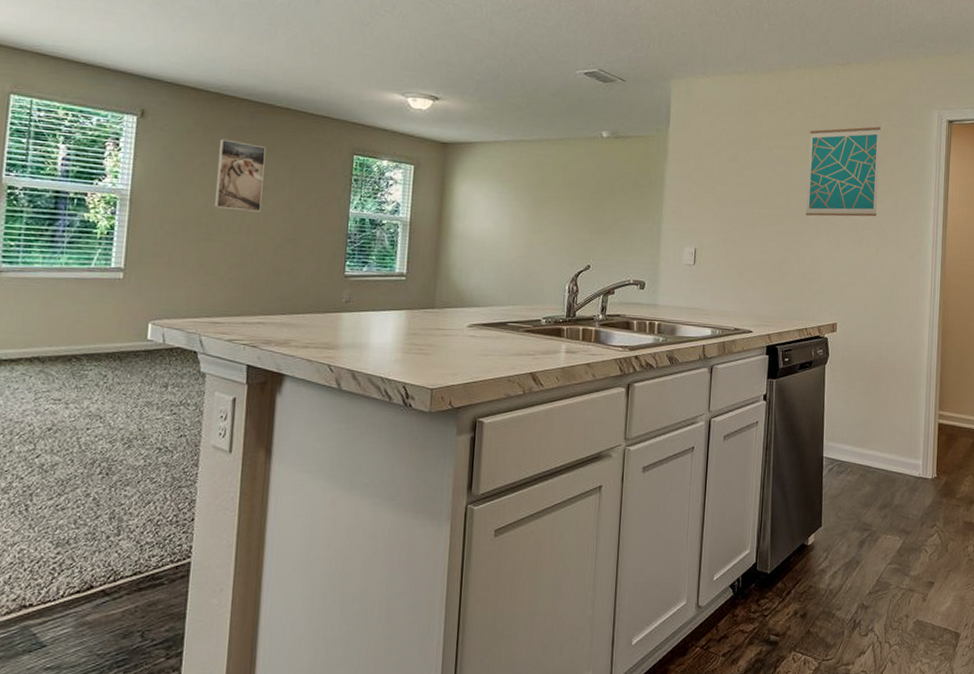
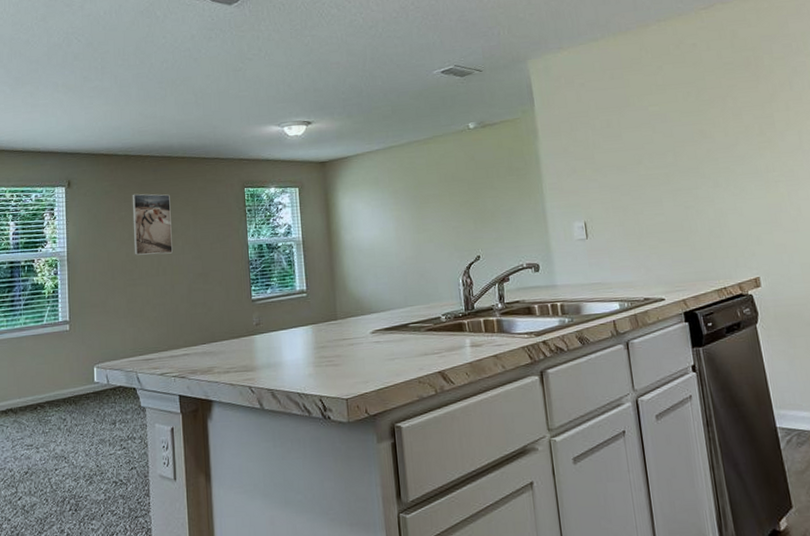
wall art: present [805,126,881,217] -> none [684,62,779,169]

